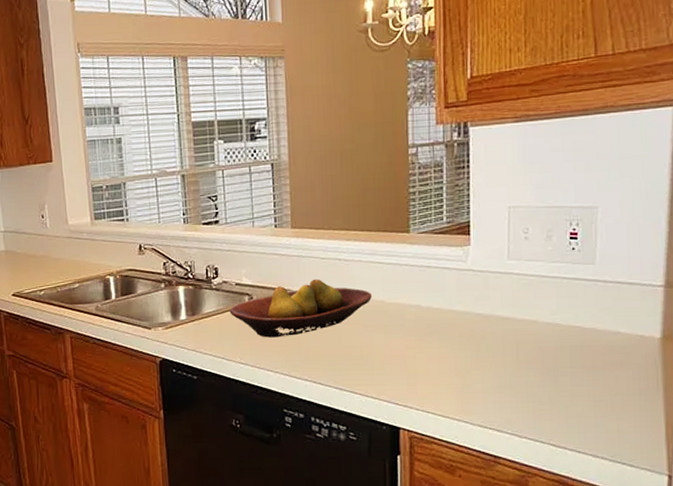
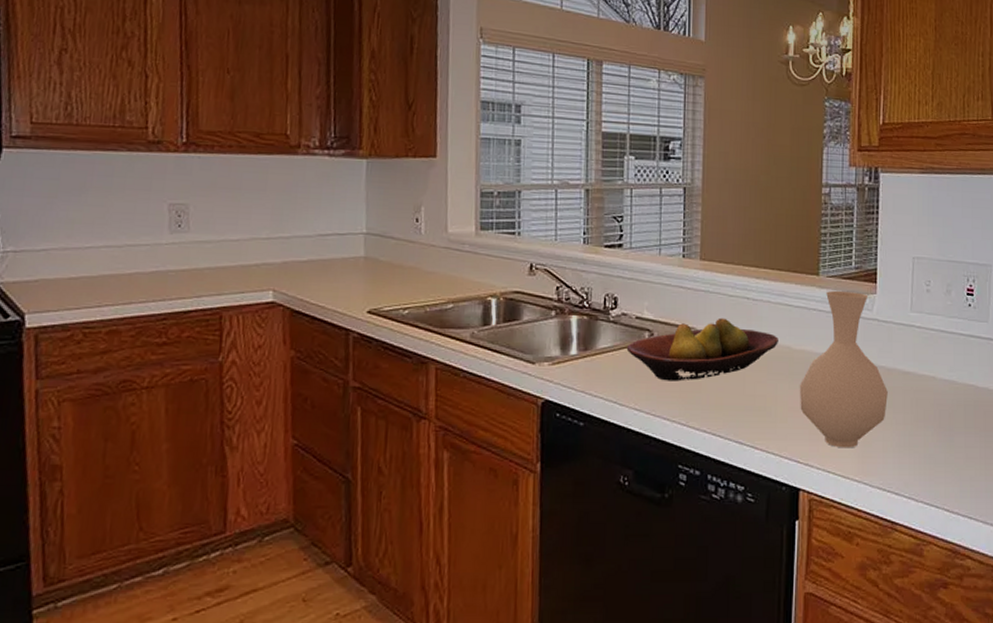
vase: none [394,245,486,391] -> present [799,290,888,448]

